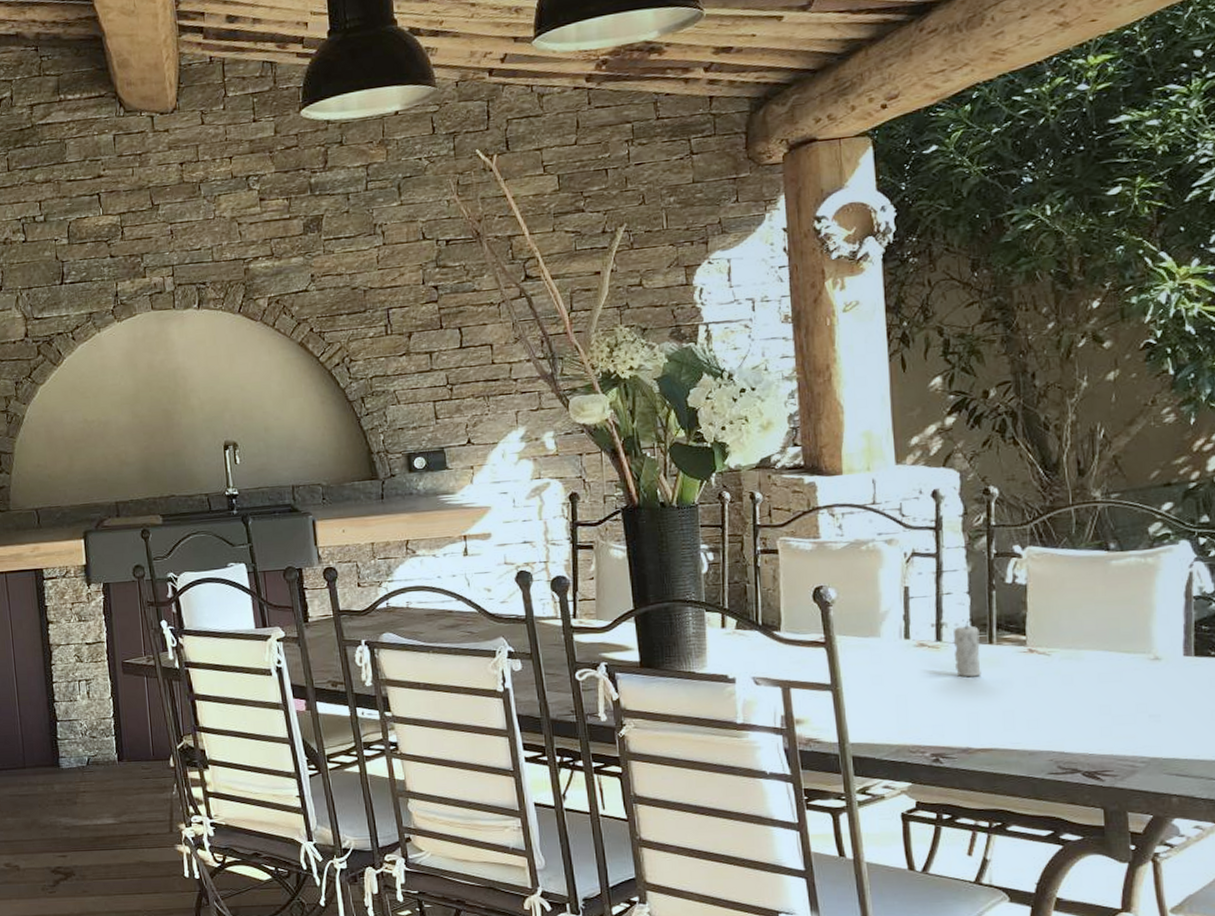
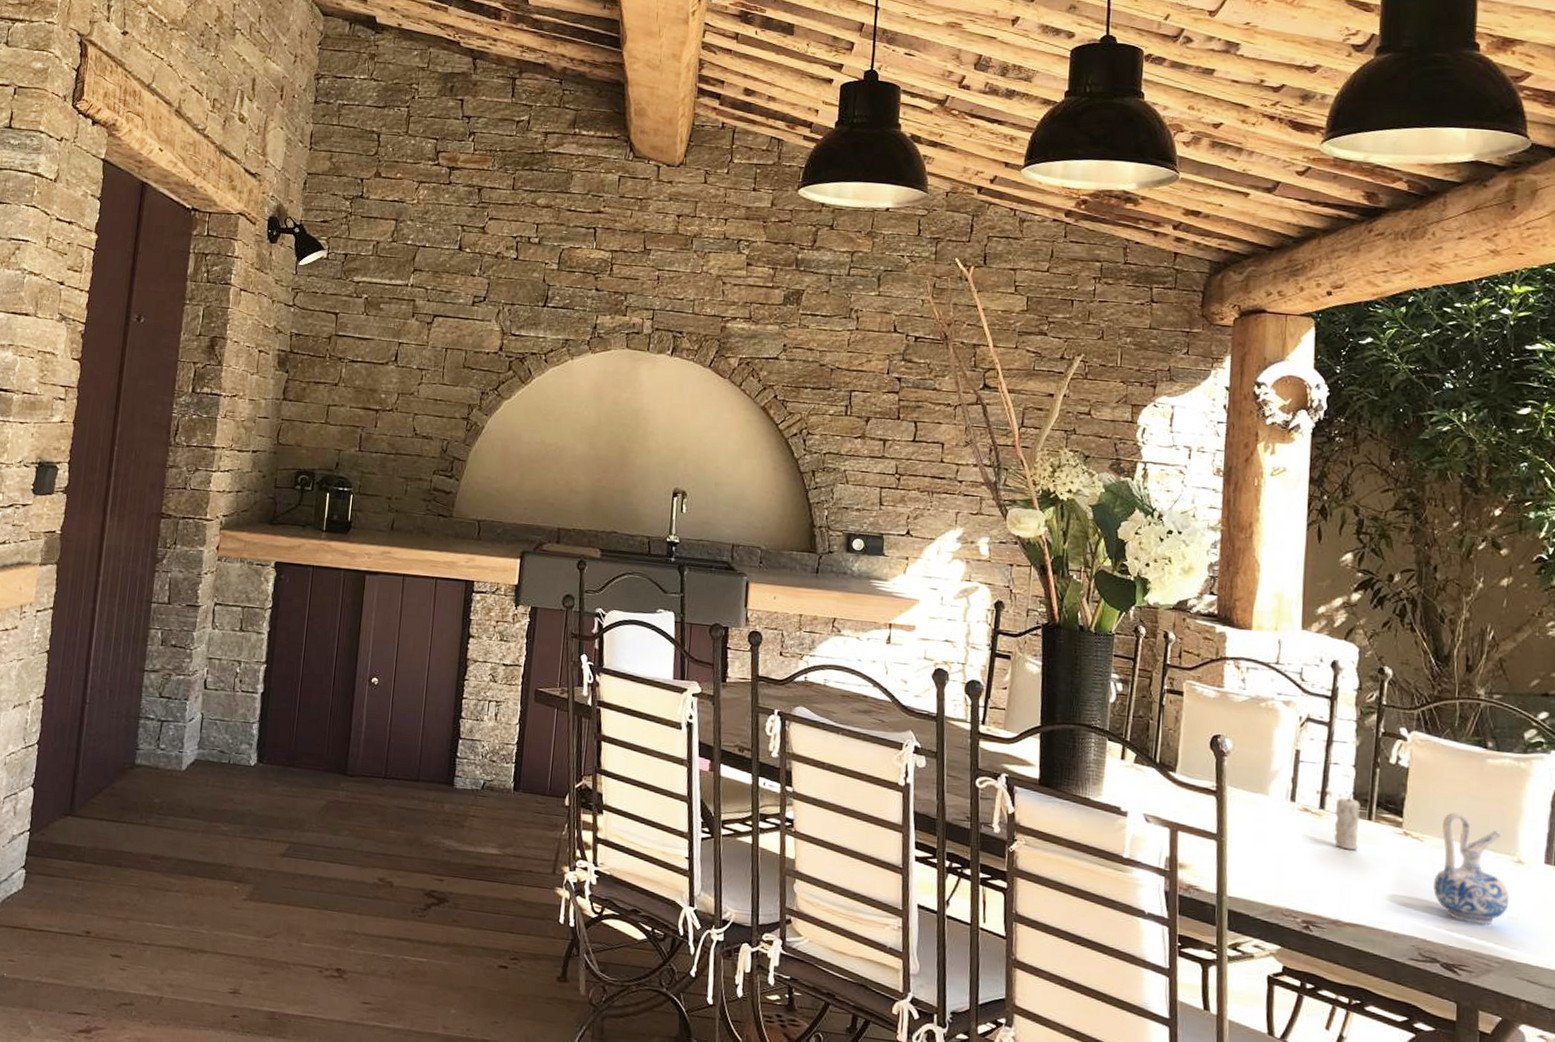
ceramic pitcher: none [1066,620,1149,729] -> present [1433,812,1510,926]

